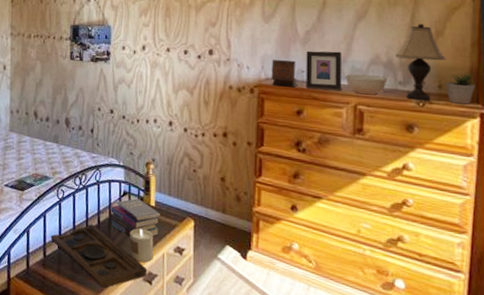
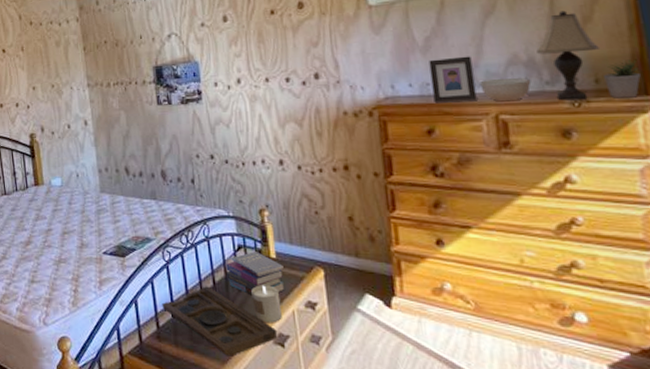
jewelry box: present [271,60,298,88] -> none [389,73,424,105]

